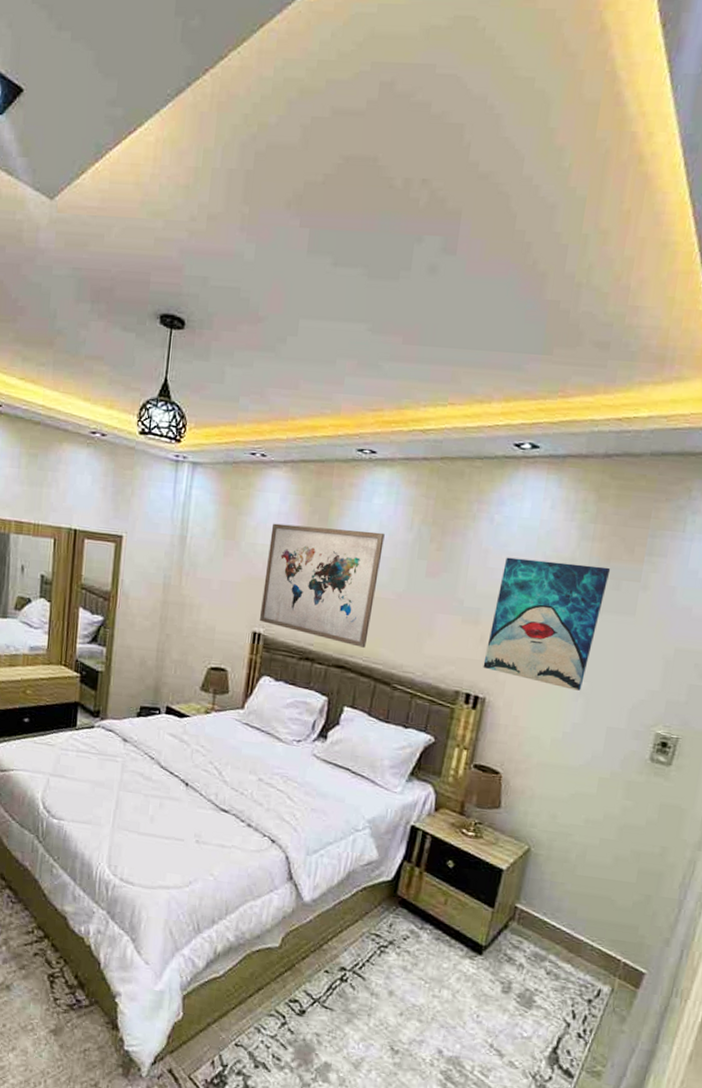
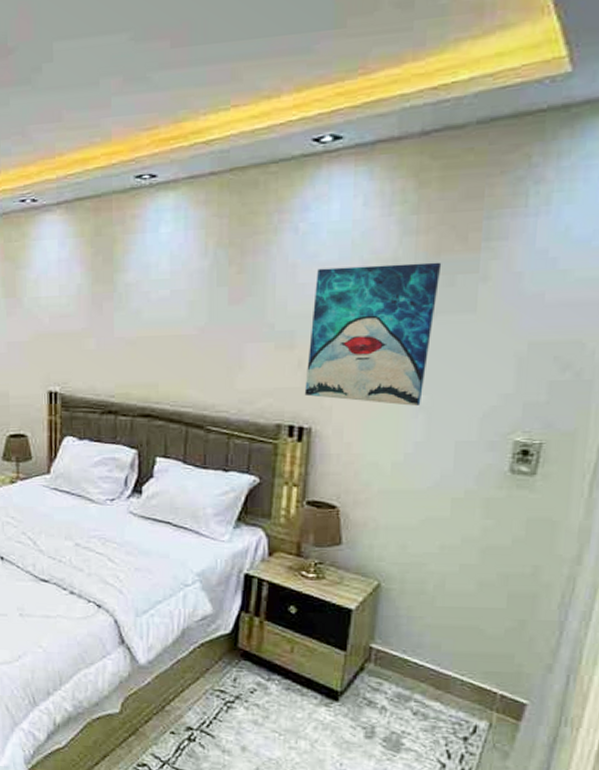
wall art: present [259,523,385,648] -> none [53,263,177,392]

